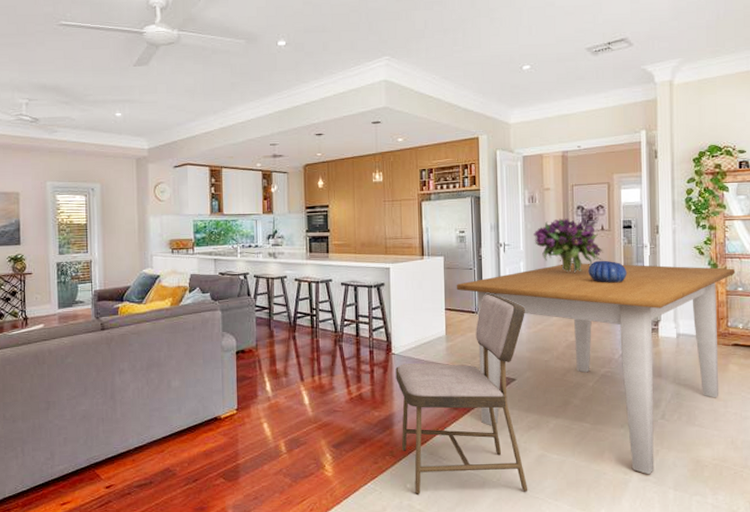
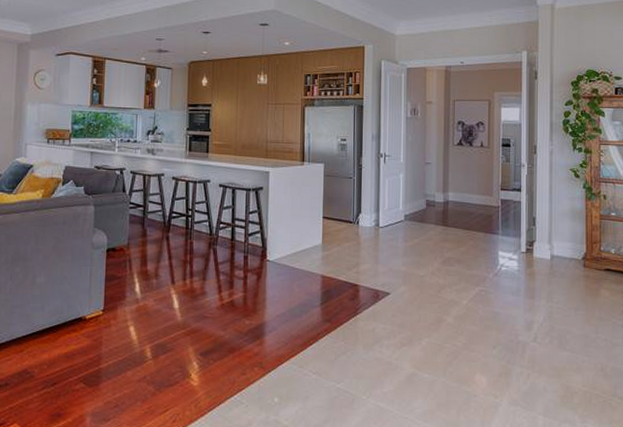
dining chair: present [395,293,528,494] -> none [269,204,403,411]
table: present [456,262,736,475] -> none [335,177,609,399]
bouquet: present [534,218,604,274] -> none [414,132,483,189]
decorative bowl: present [588,260,627,283] -> none [466,177,504,201]

